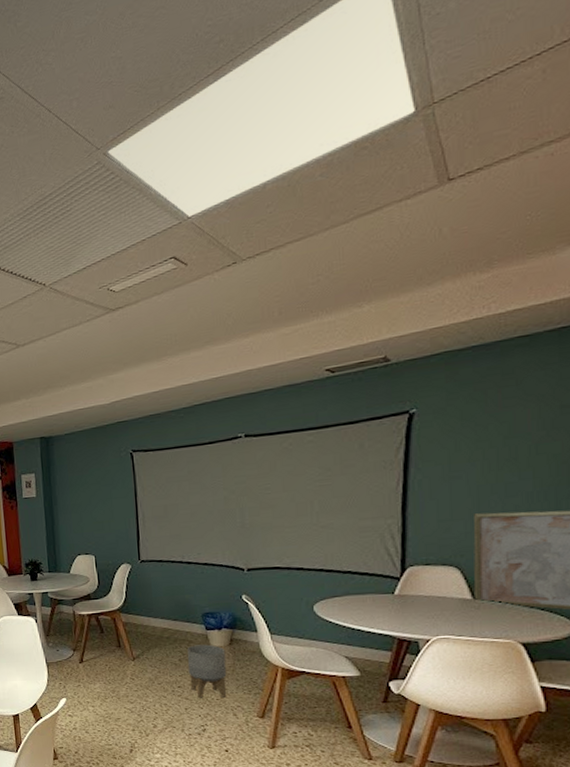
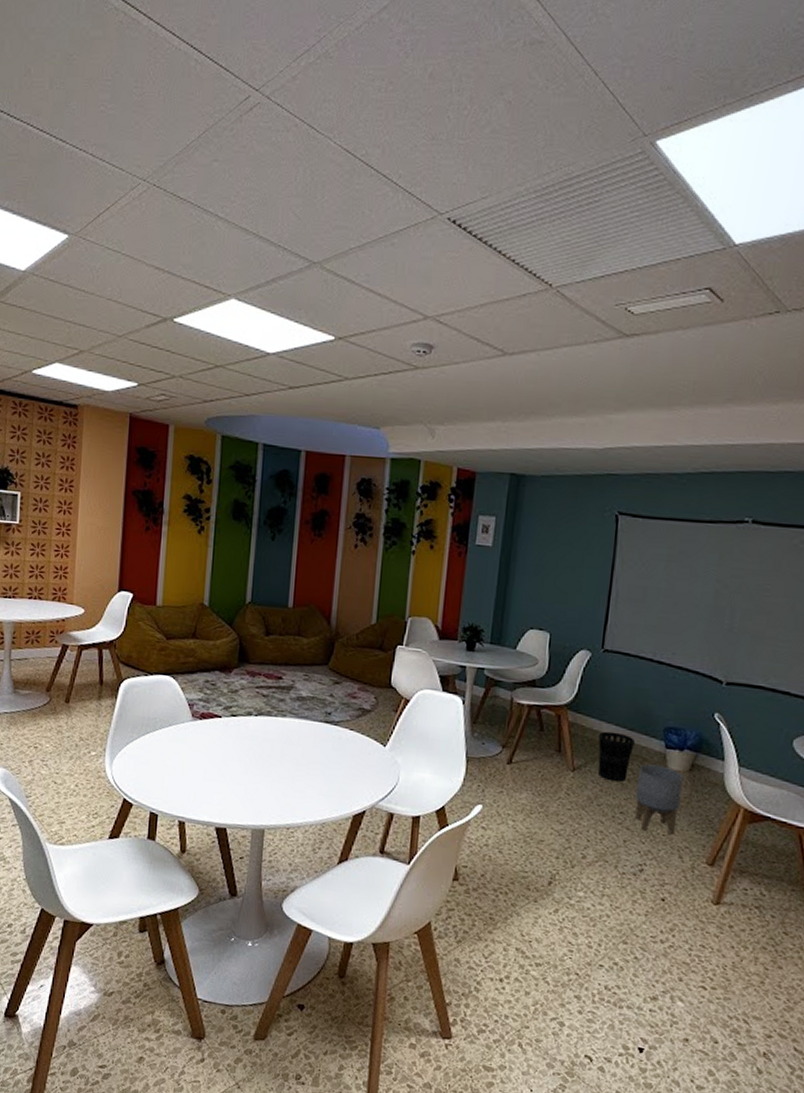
wastebasket: none [149,624,180,664] -> present [598,731,635,783]

